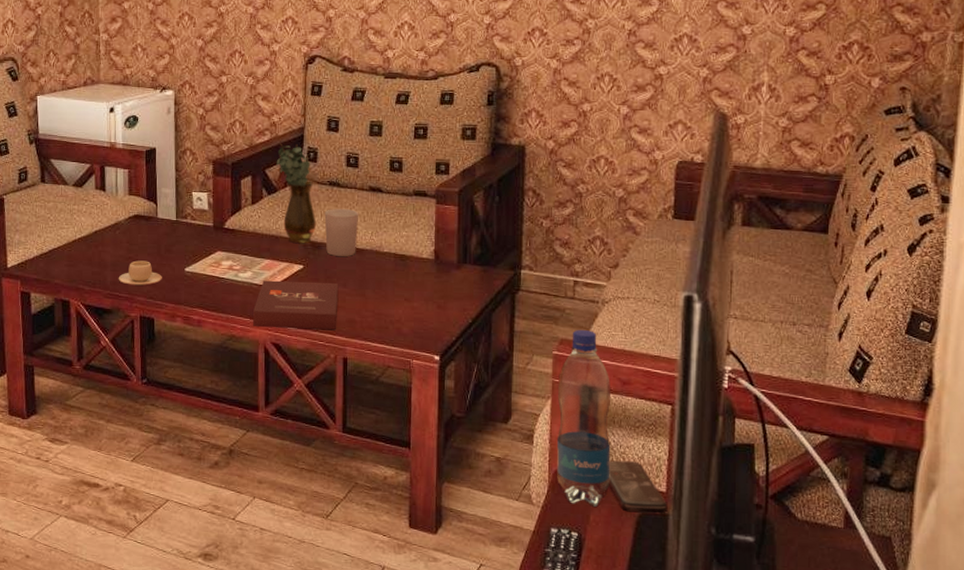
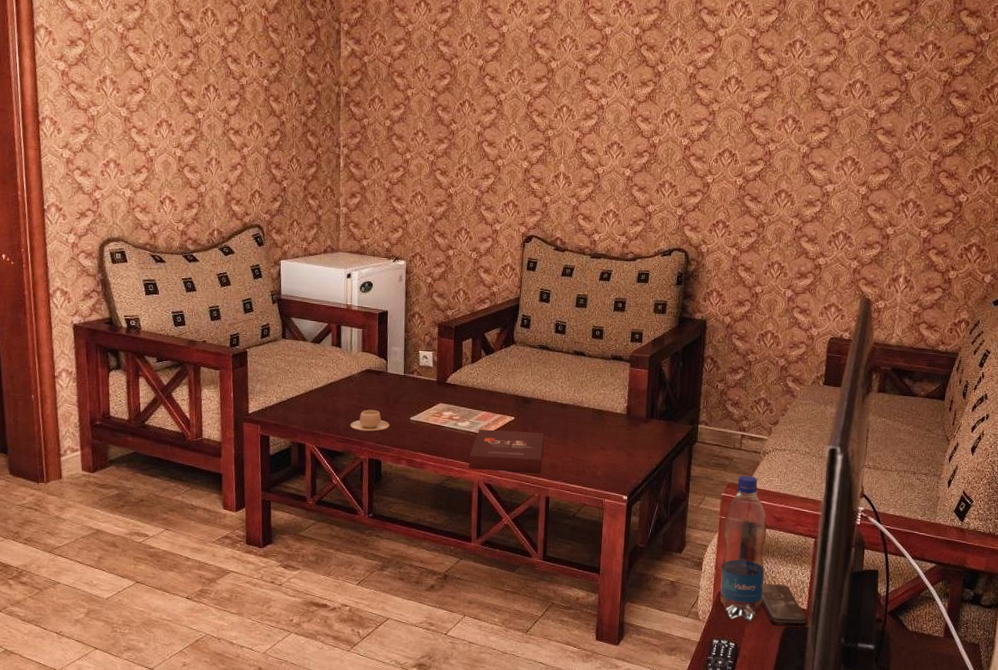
vase: present [276,142,317,243] -> none [494,309,528,398]
candle holder: present [324,208,359,256] -> none [534,368,565,410]

